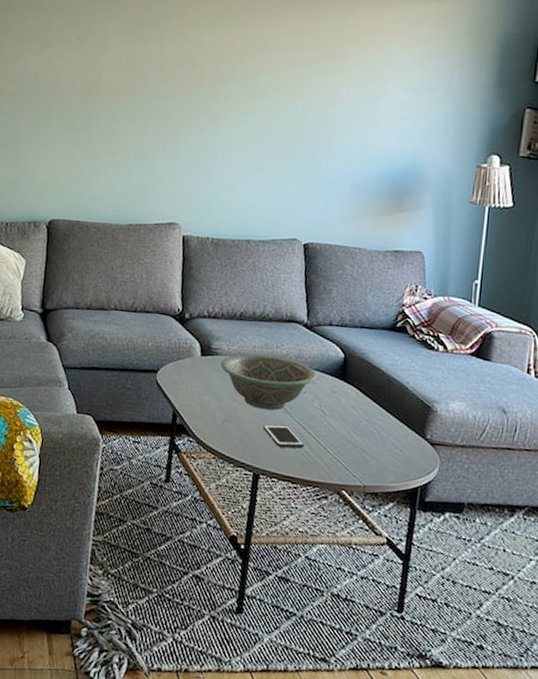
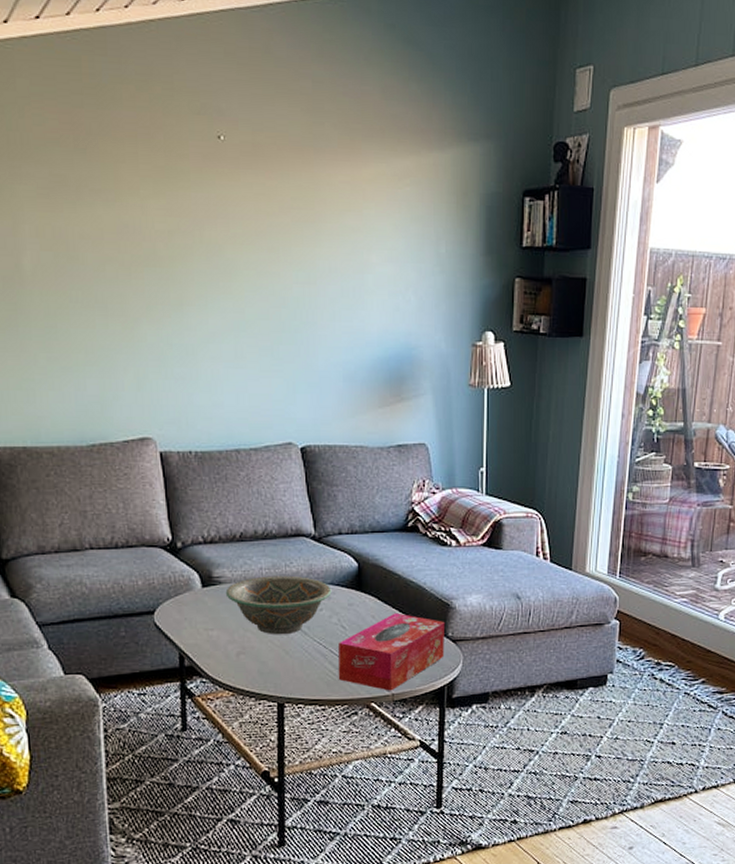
cell phone: present [263,424,305,449] -> none [281,647,328,671]
tissue box: none [313,406,424,483] -> present [338,612,444,691]

